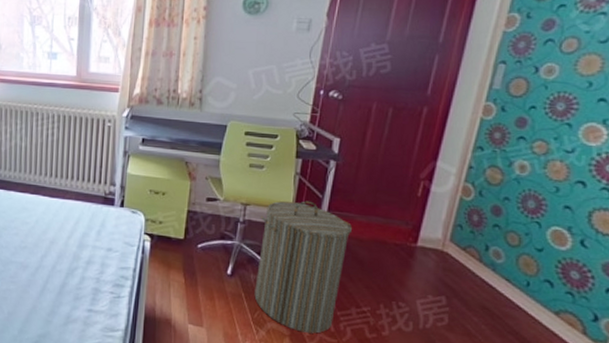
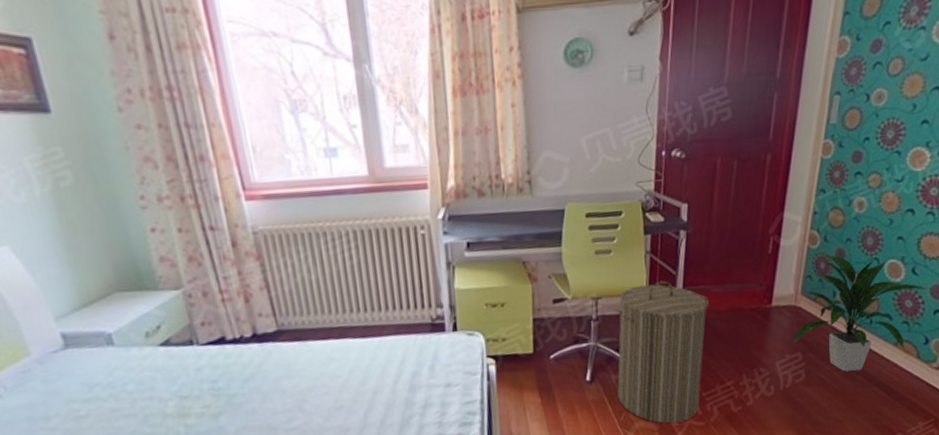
indoor plant: none [437,206,600,331] -> present [793,253,928,372]

